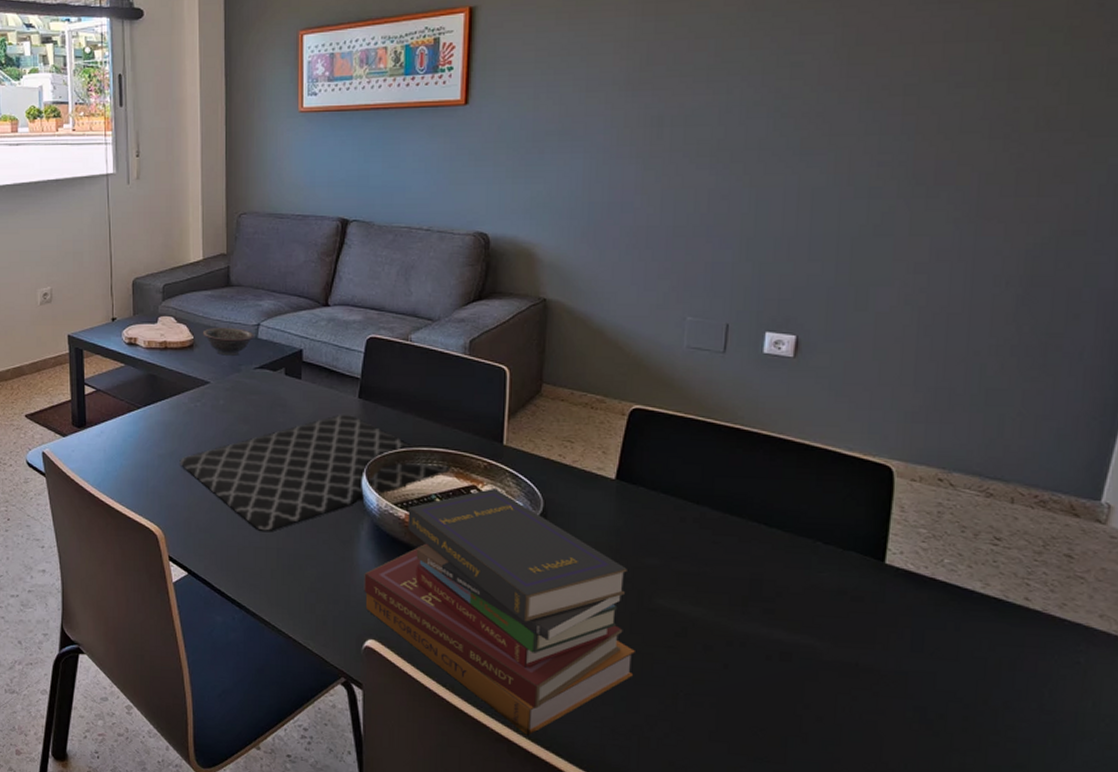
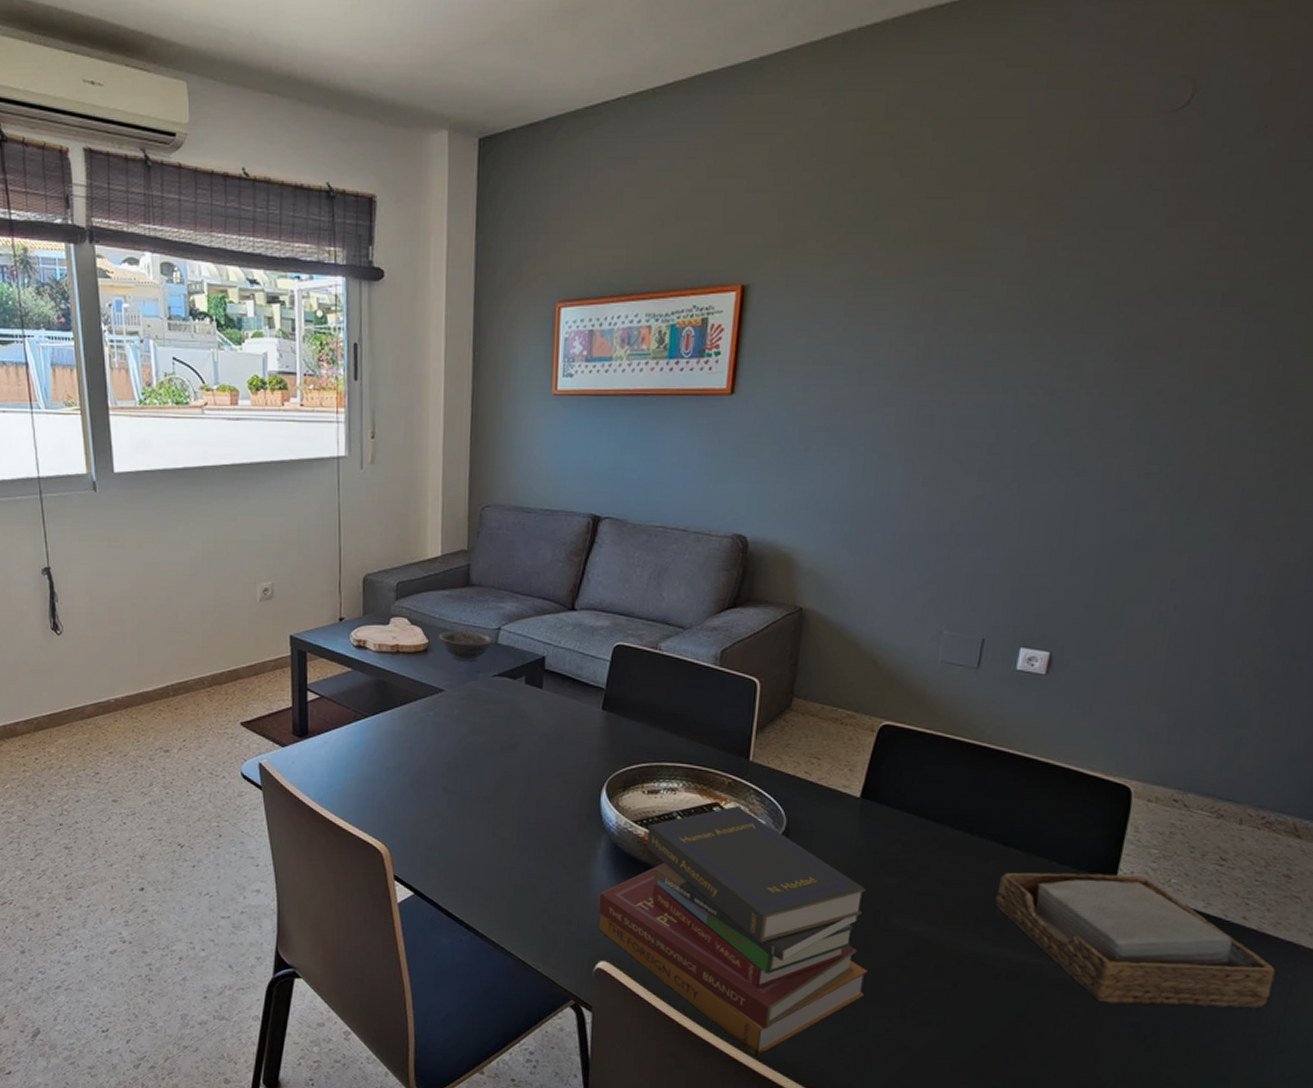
placemat: present [179,414,451,531] -> none [409,726,695,849]
napkin holder: none [761,552,1067,694] -> present [995,872,1276,1010]

